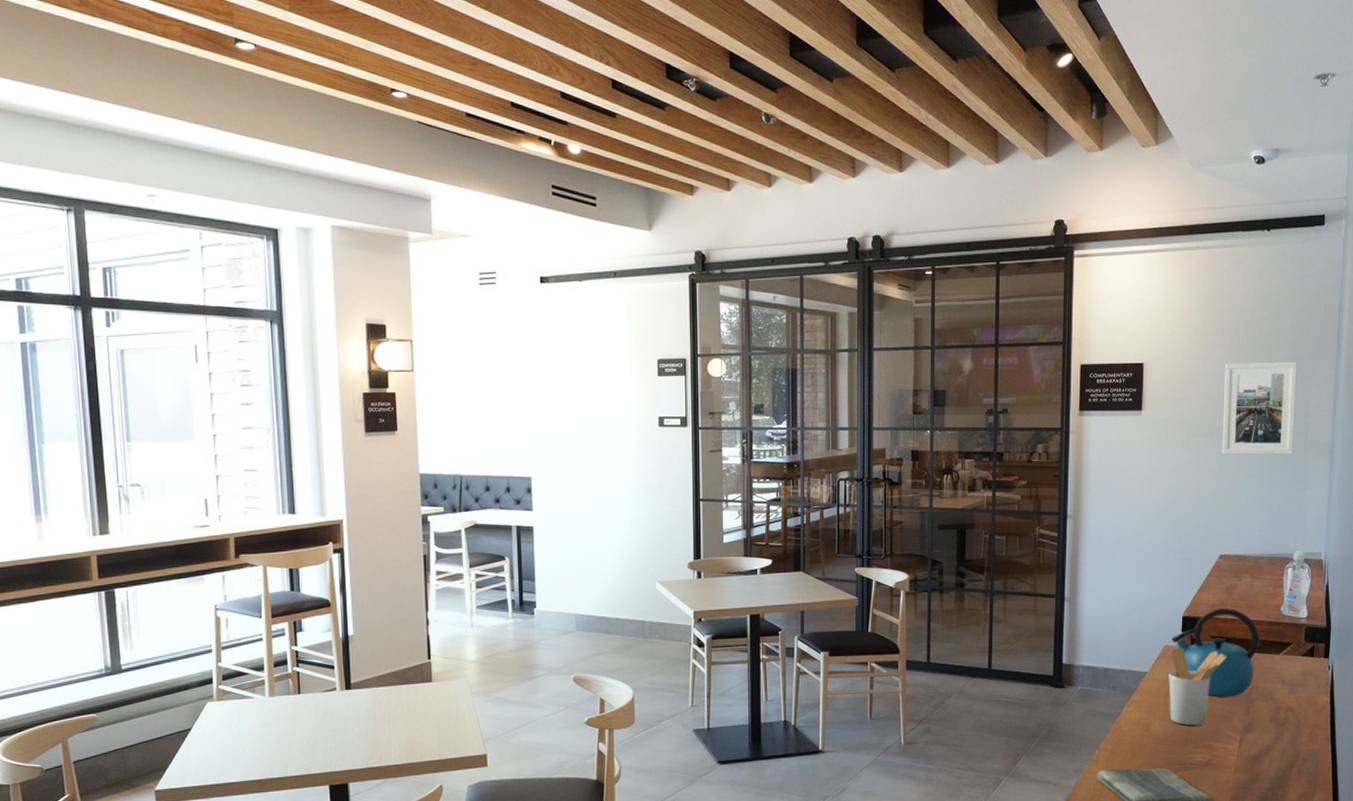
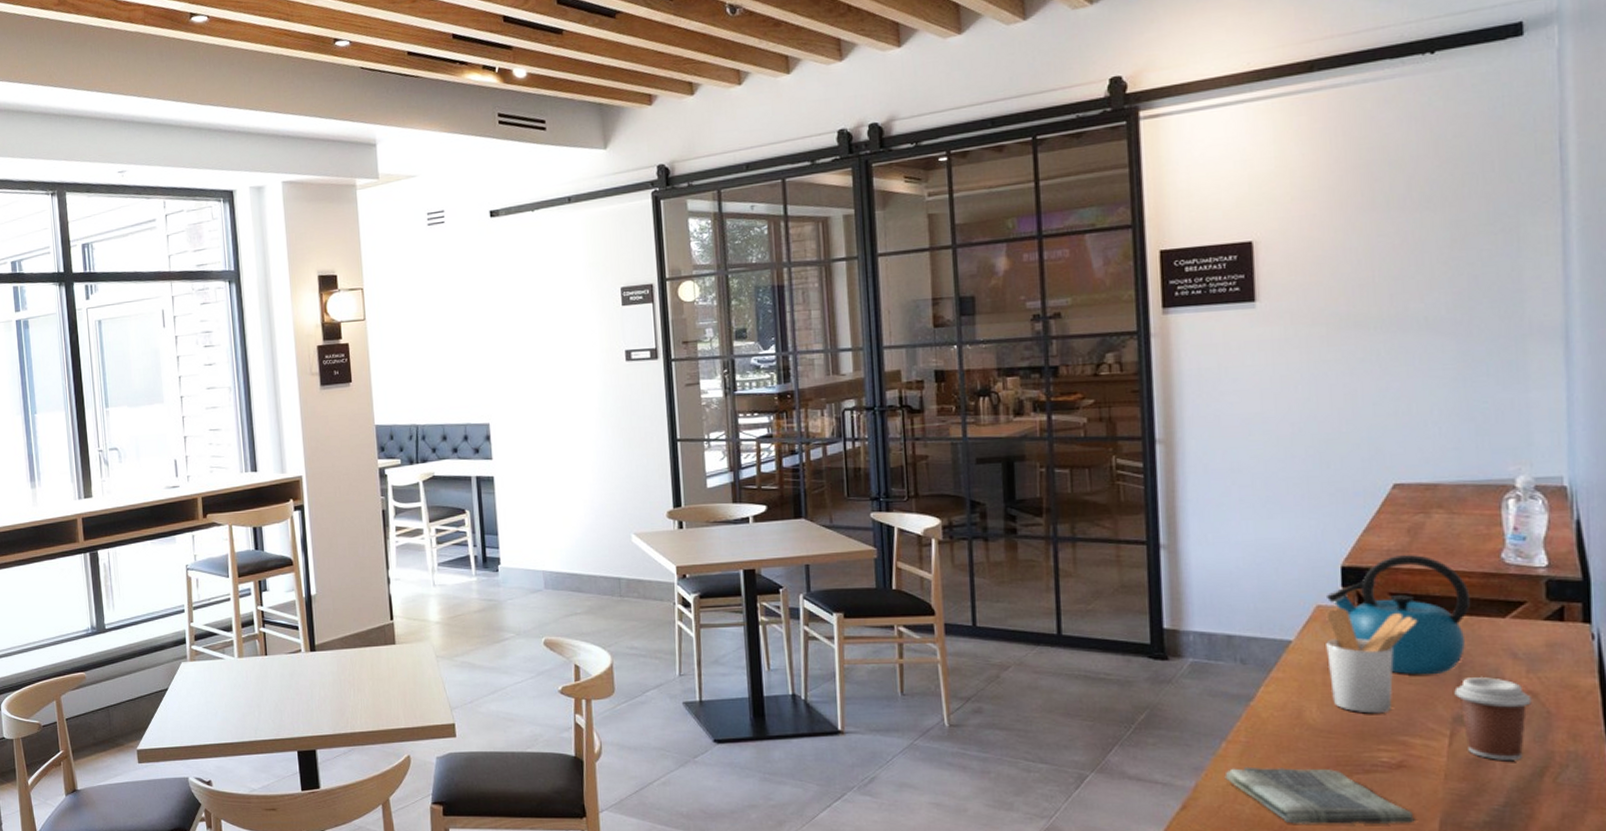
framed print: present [1221,361,1298,455] -> none [1379,220,1502,351]
coffee cup: none [1245,698,1290,757] -> present [1454,677,1532,760]

